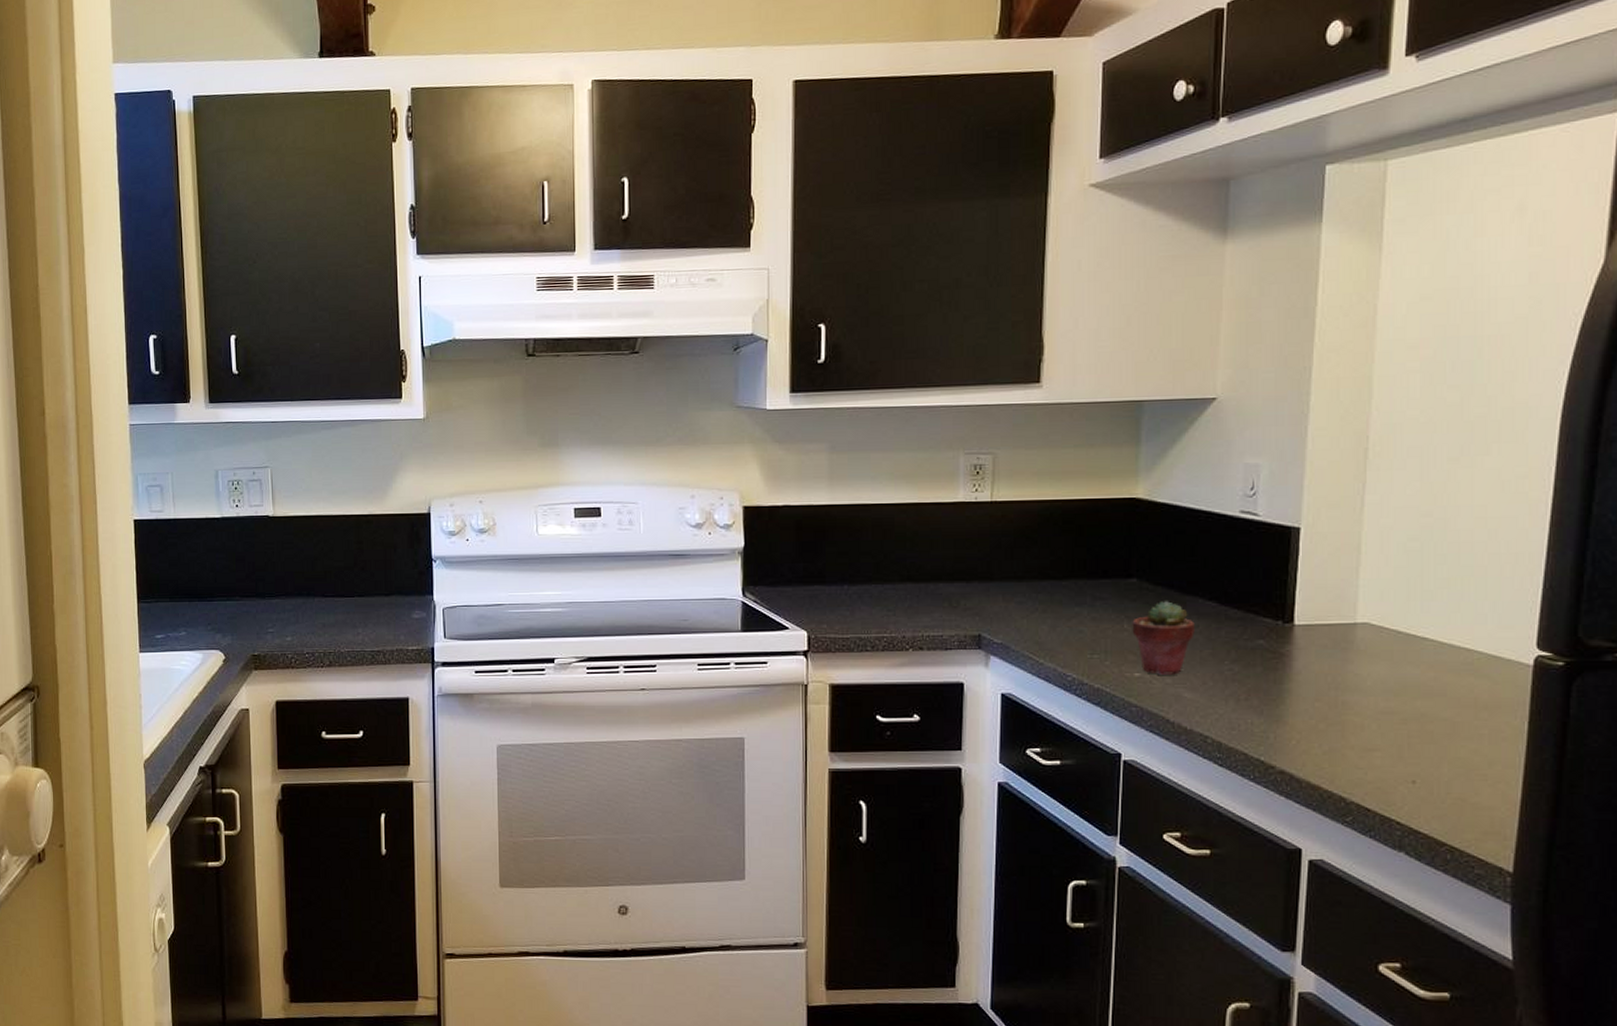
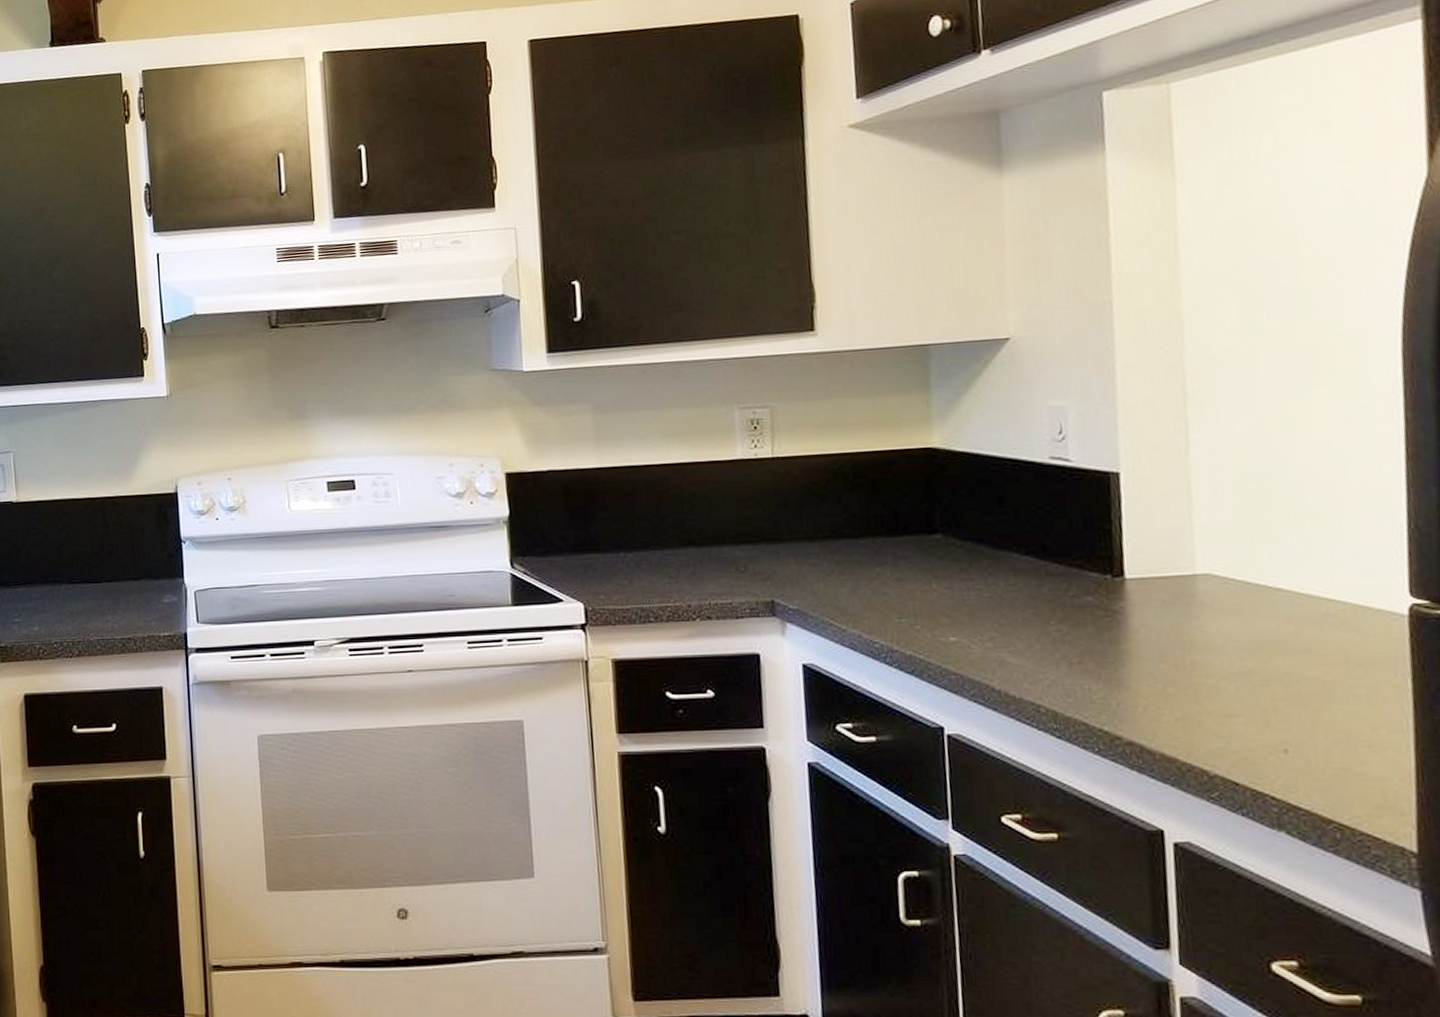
potted succulent: present [1132,601,1195,675] -> none [941,557,1013,638]

